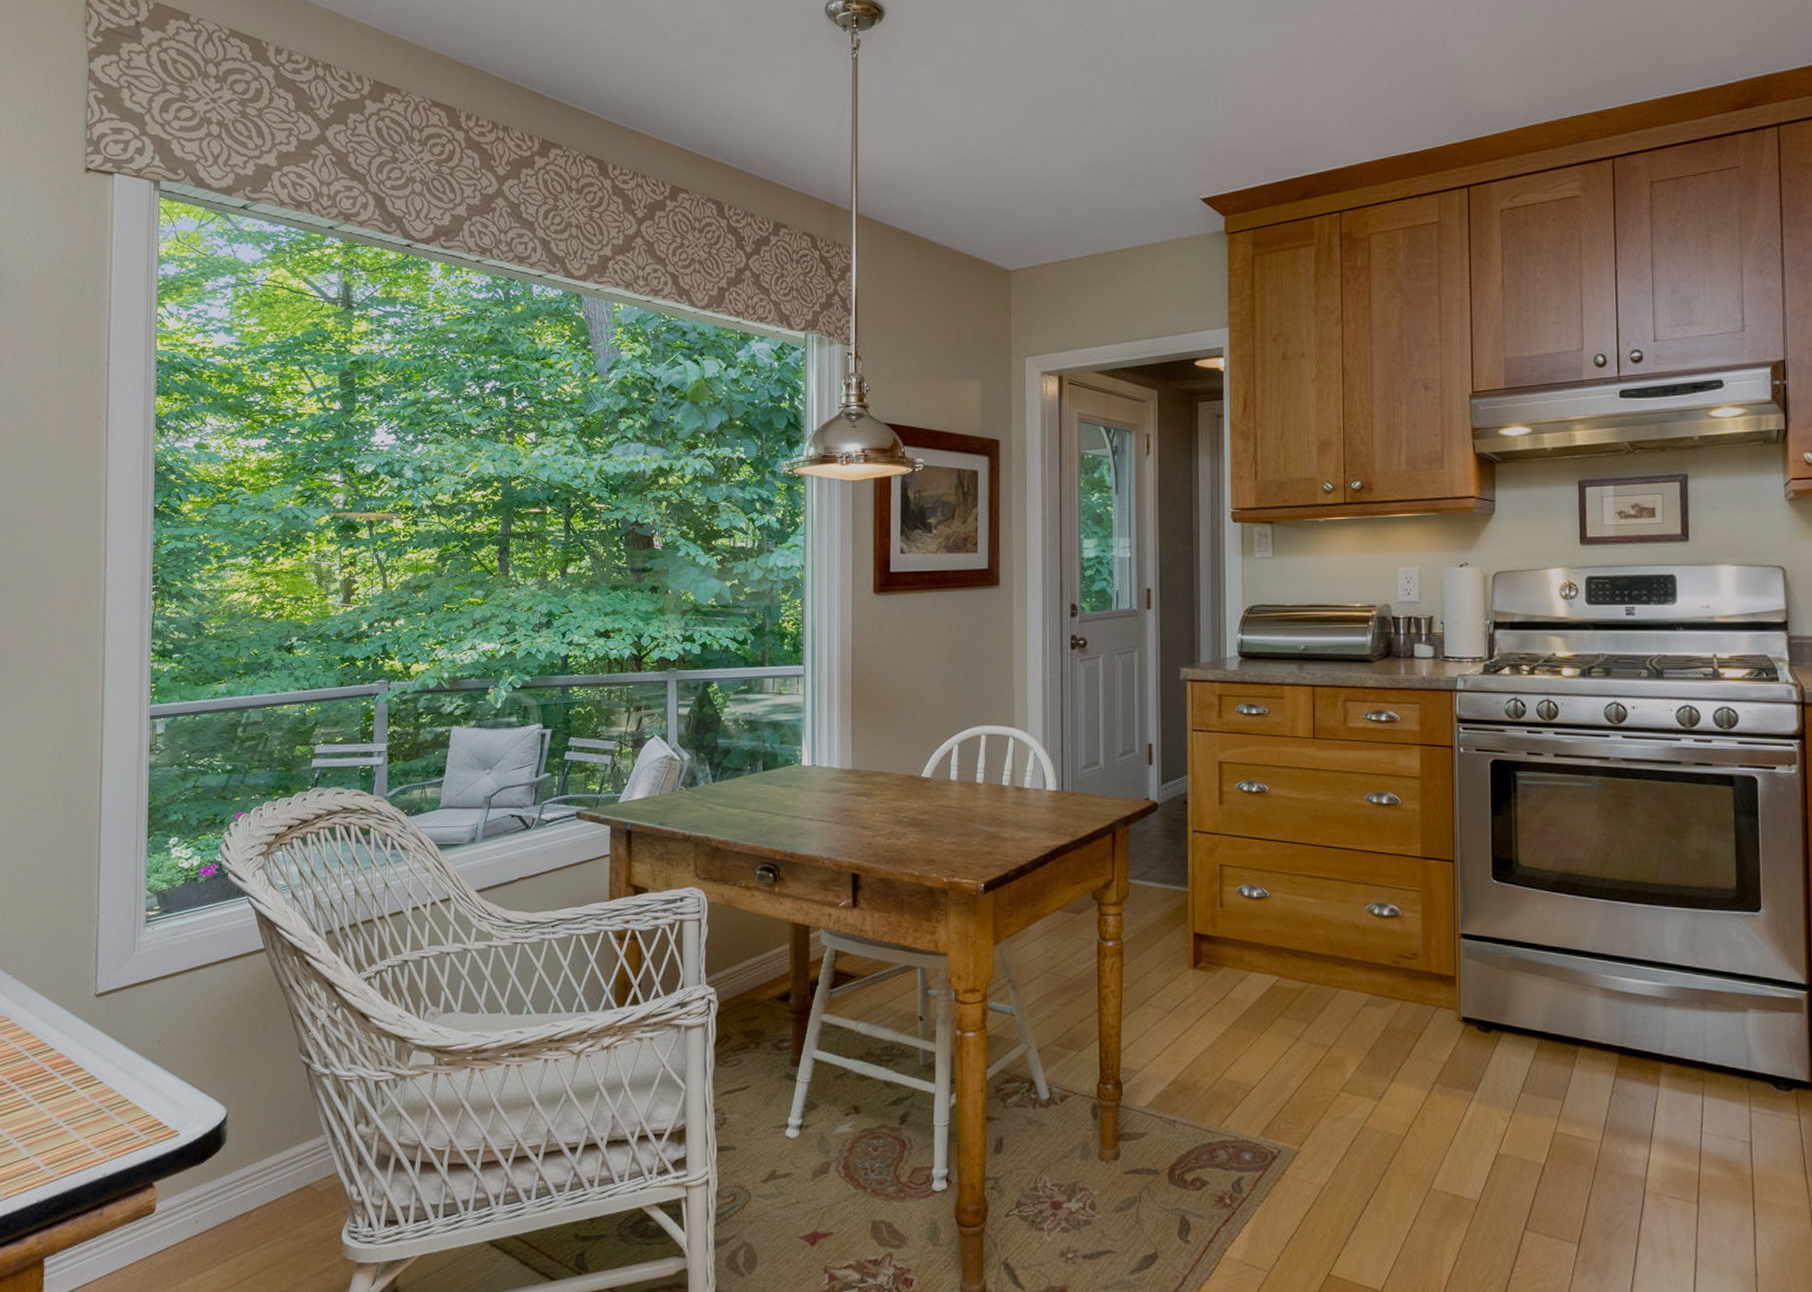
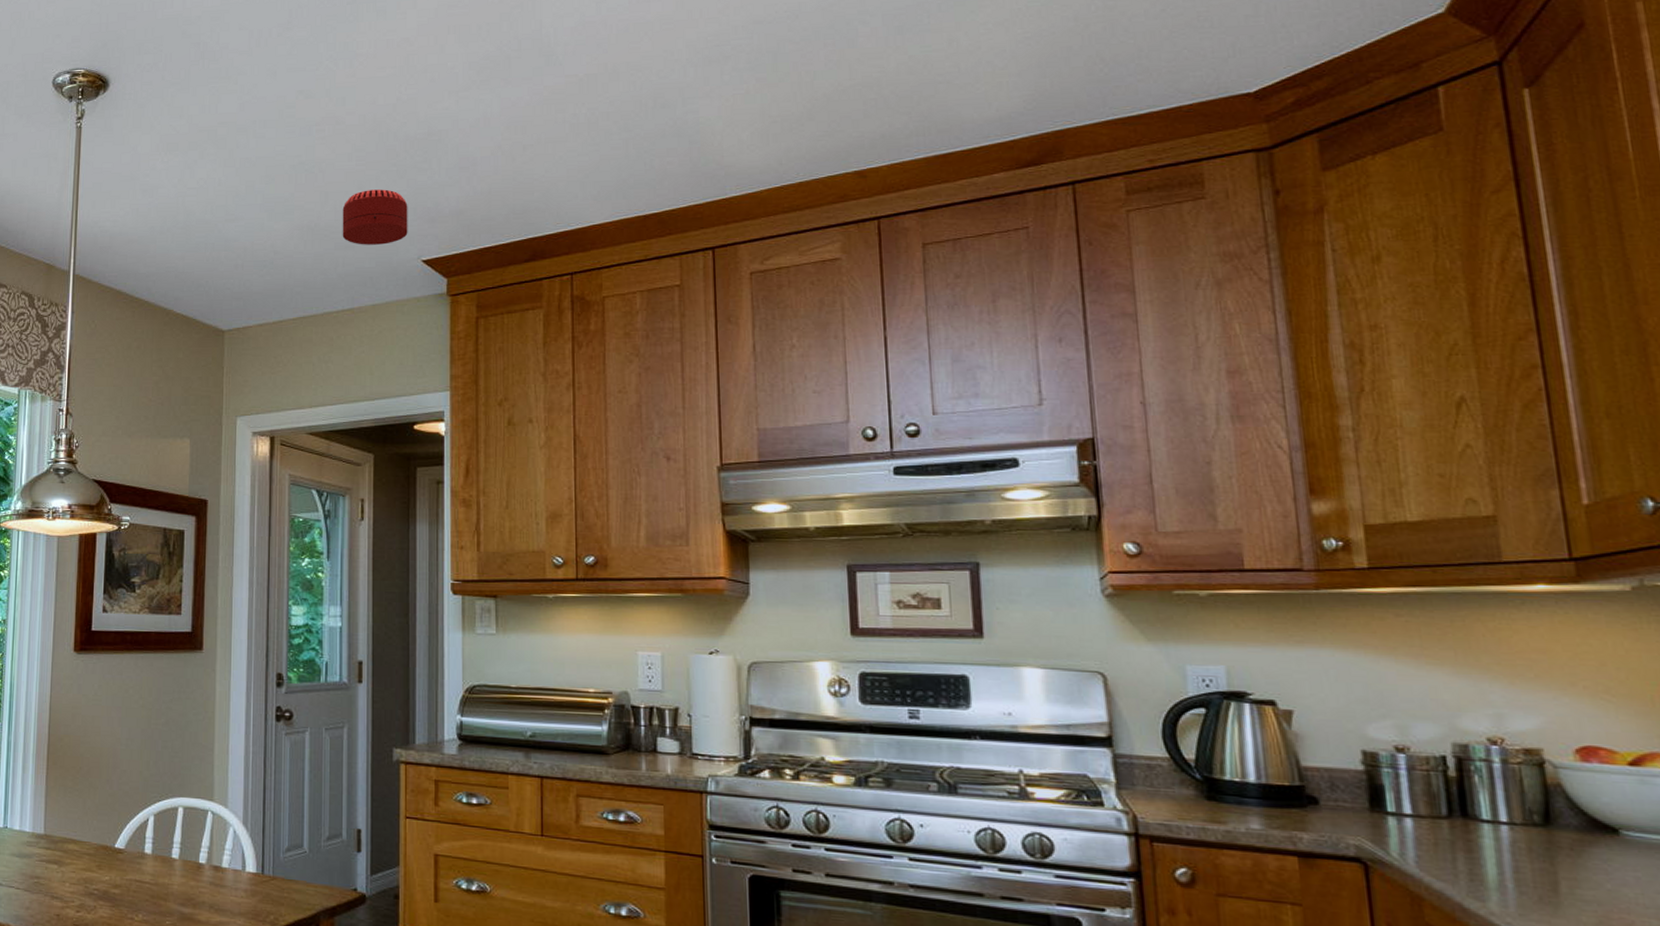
smoke detector: none [1123,126,1187,183] -> present [342,189,408,245]

